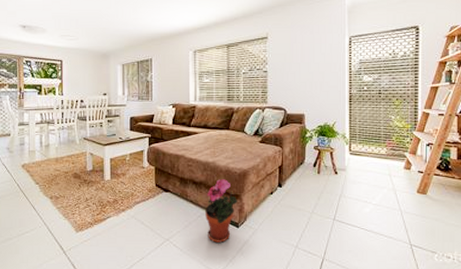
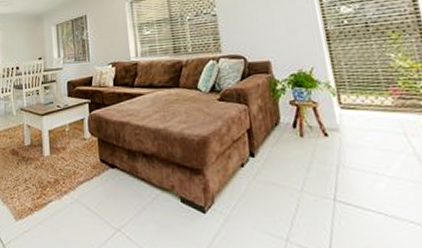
potted plant: present [205,179,238,243] -> none [161,149,200,234]

